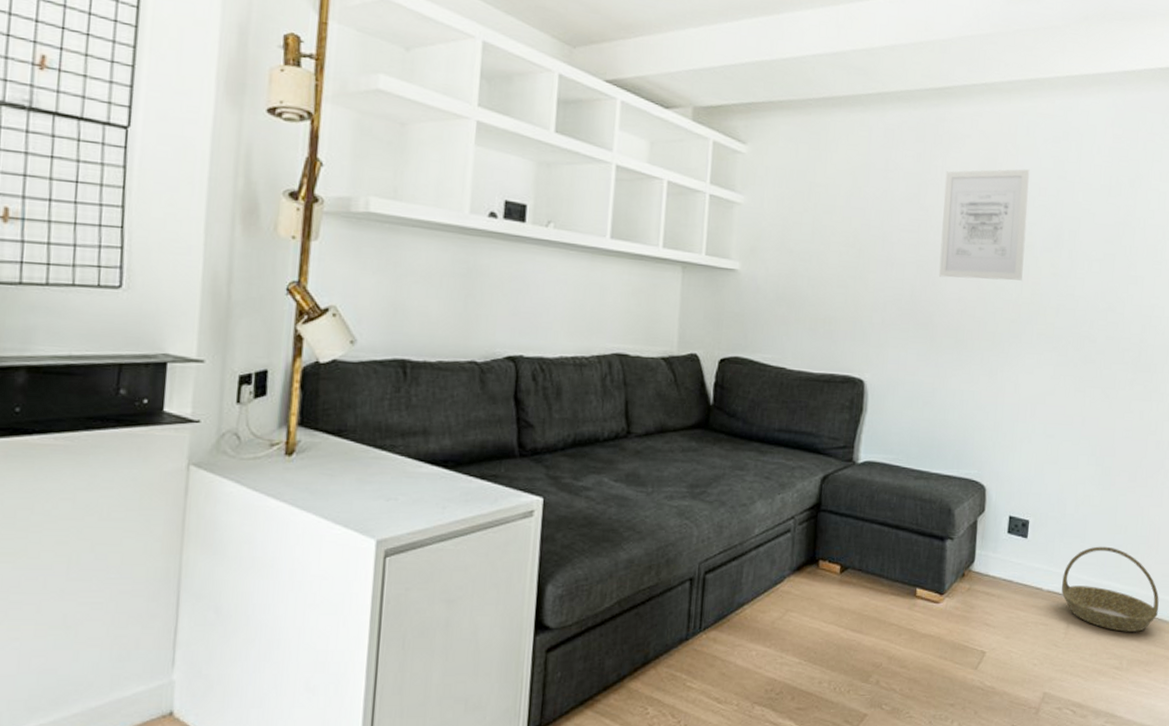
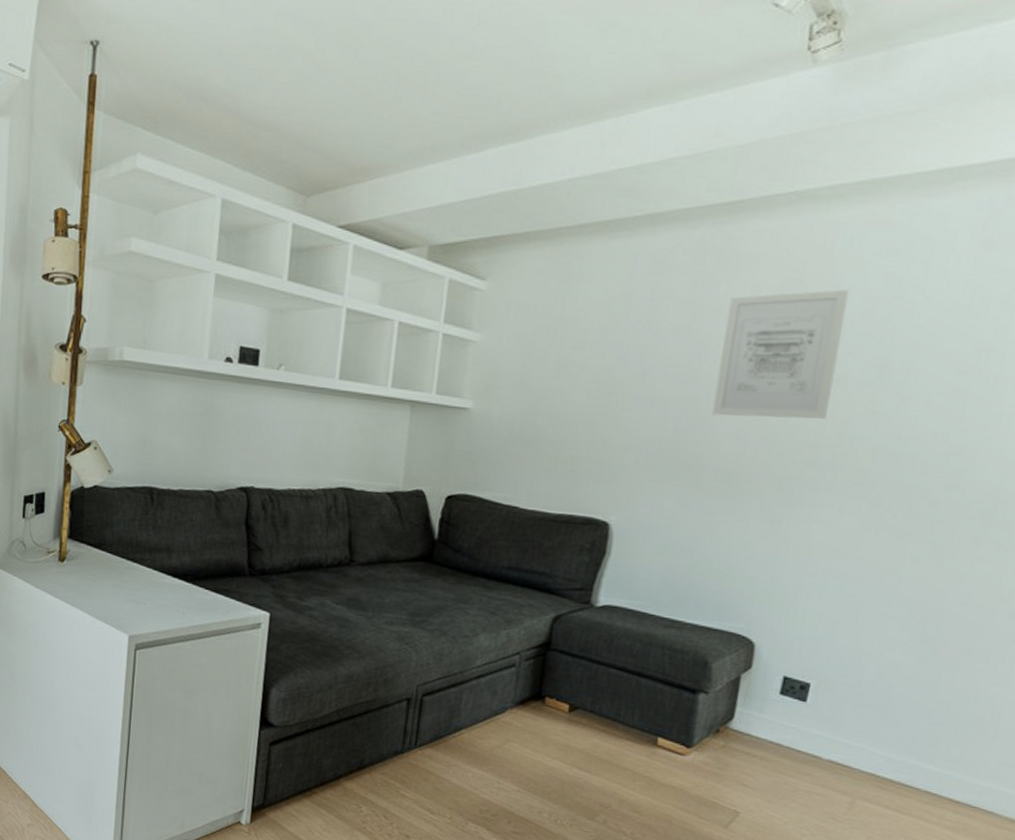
basket: present [1061,546,1159,632] -> none [848,720,992,822]

